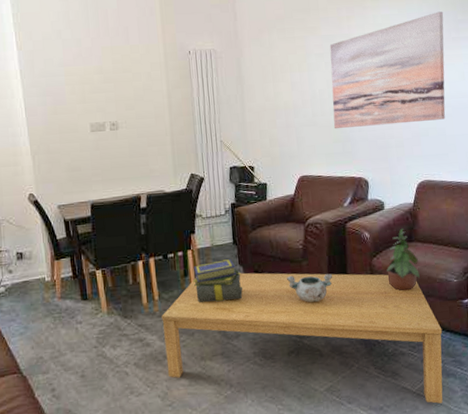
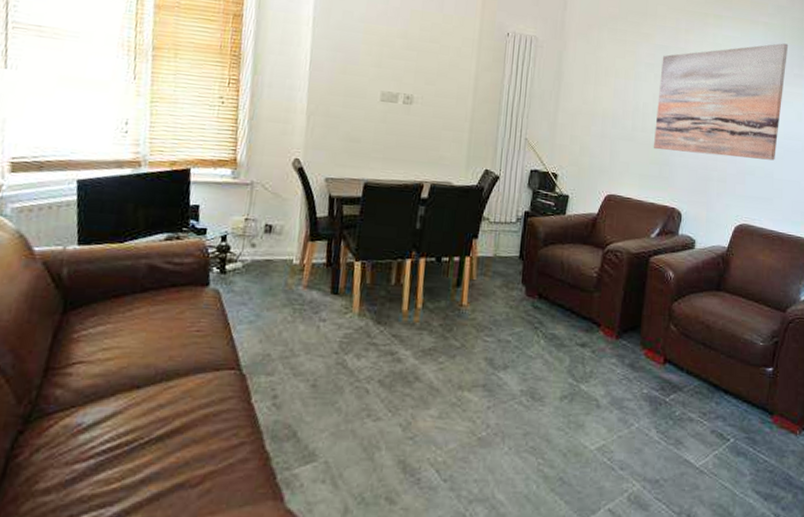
coffee table: present [161,272,443,404] -> none [415,289,739,486]
stack of books: present [193,259,243,303] -> none [465,275,522,325]
decorative bowl: present [286,274,333,303] -> none [572,306,626,343]
potted plant: present [387,228,420,291] -> none [687,273,723,347]

